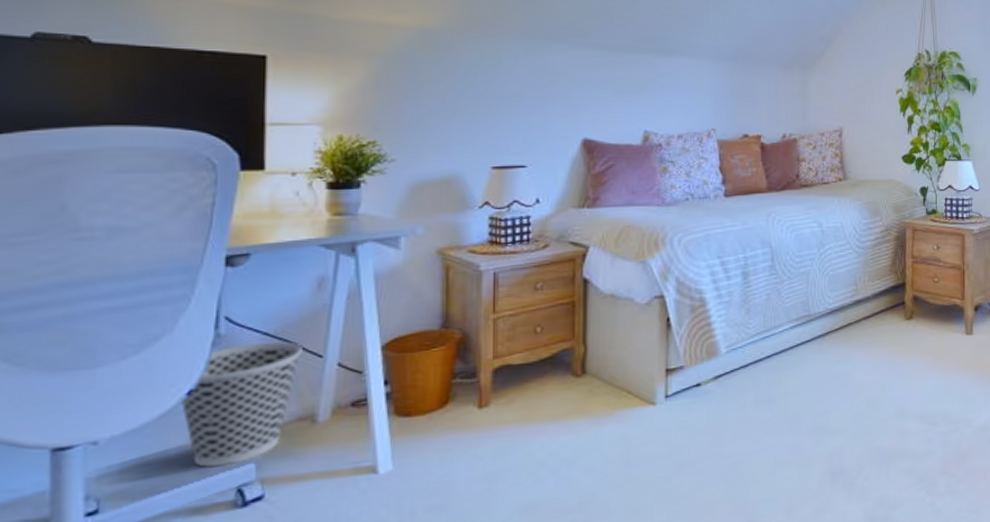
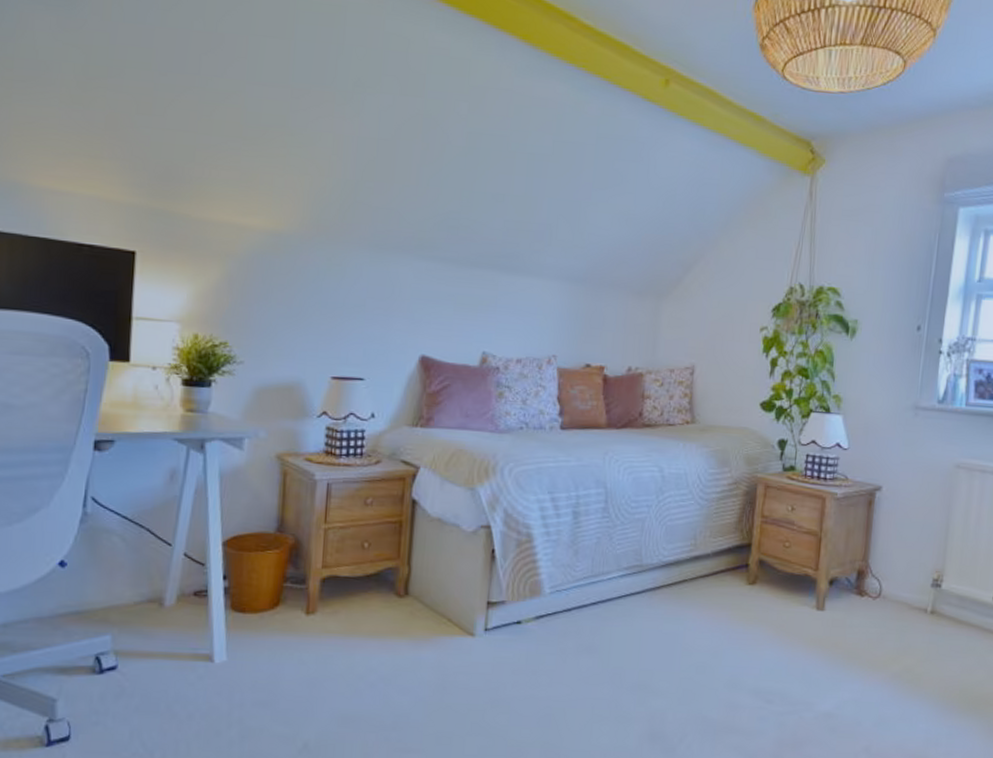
wastebasket: present [180,341,303,468] -> none [53,525,155,634]

